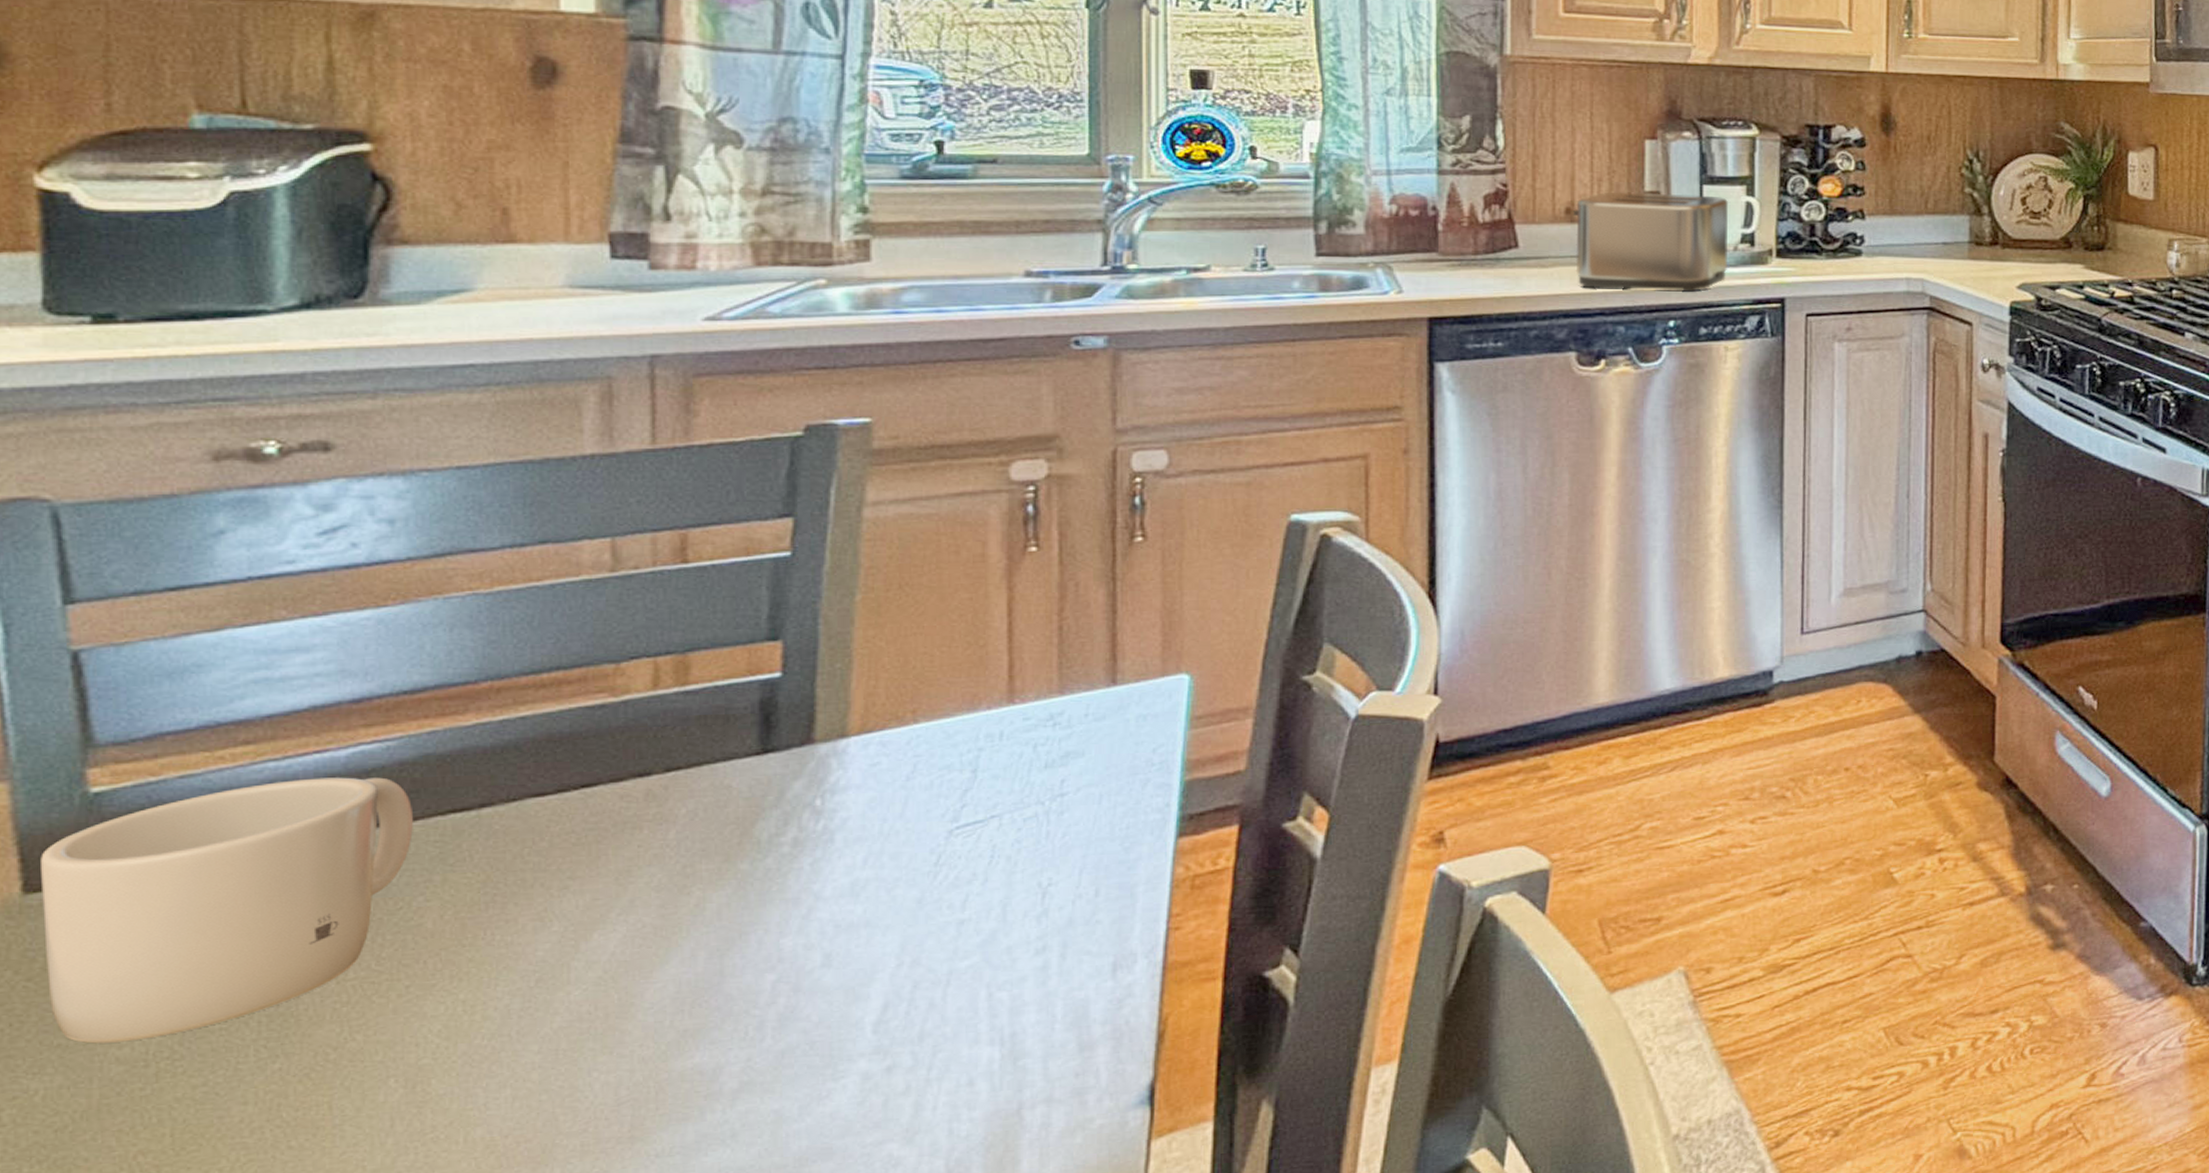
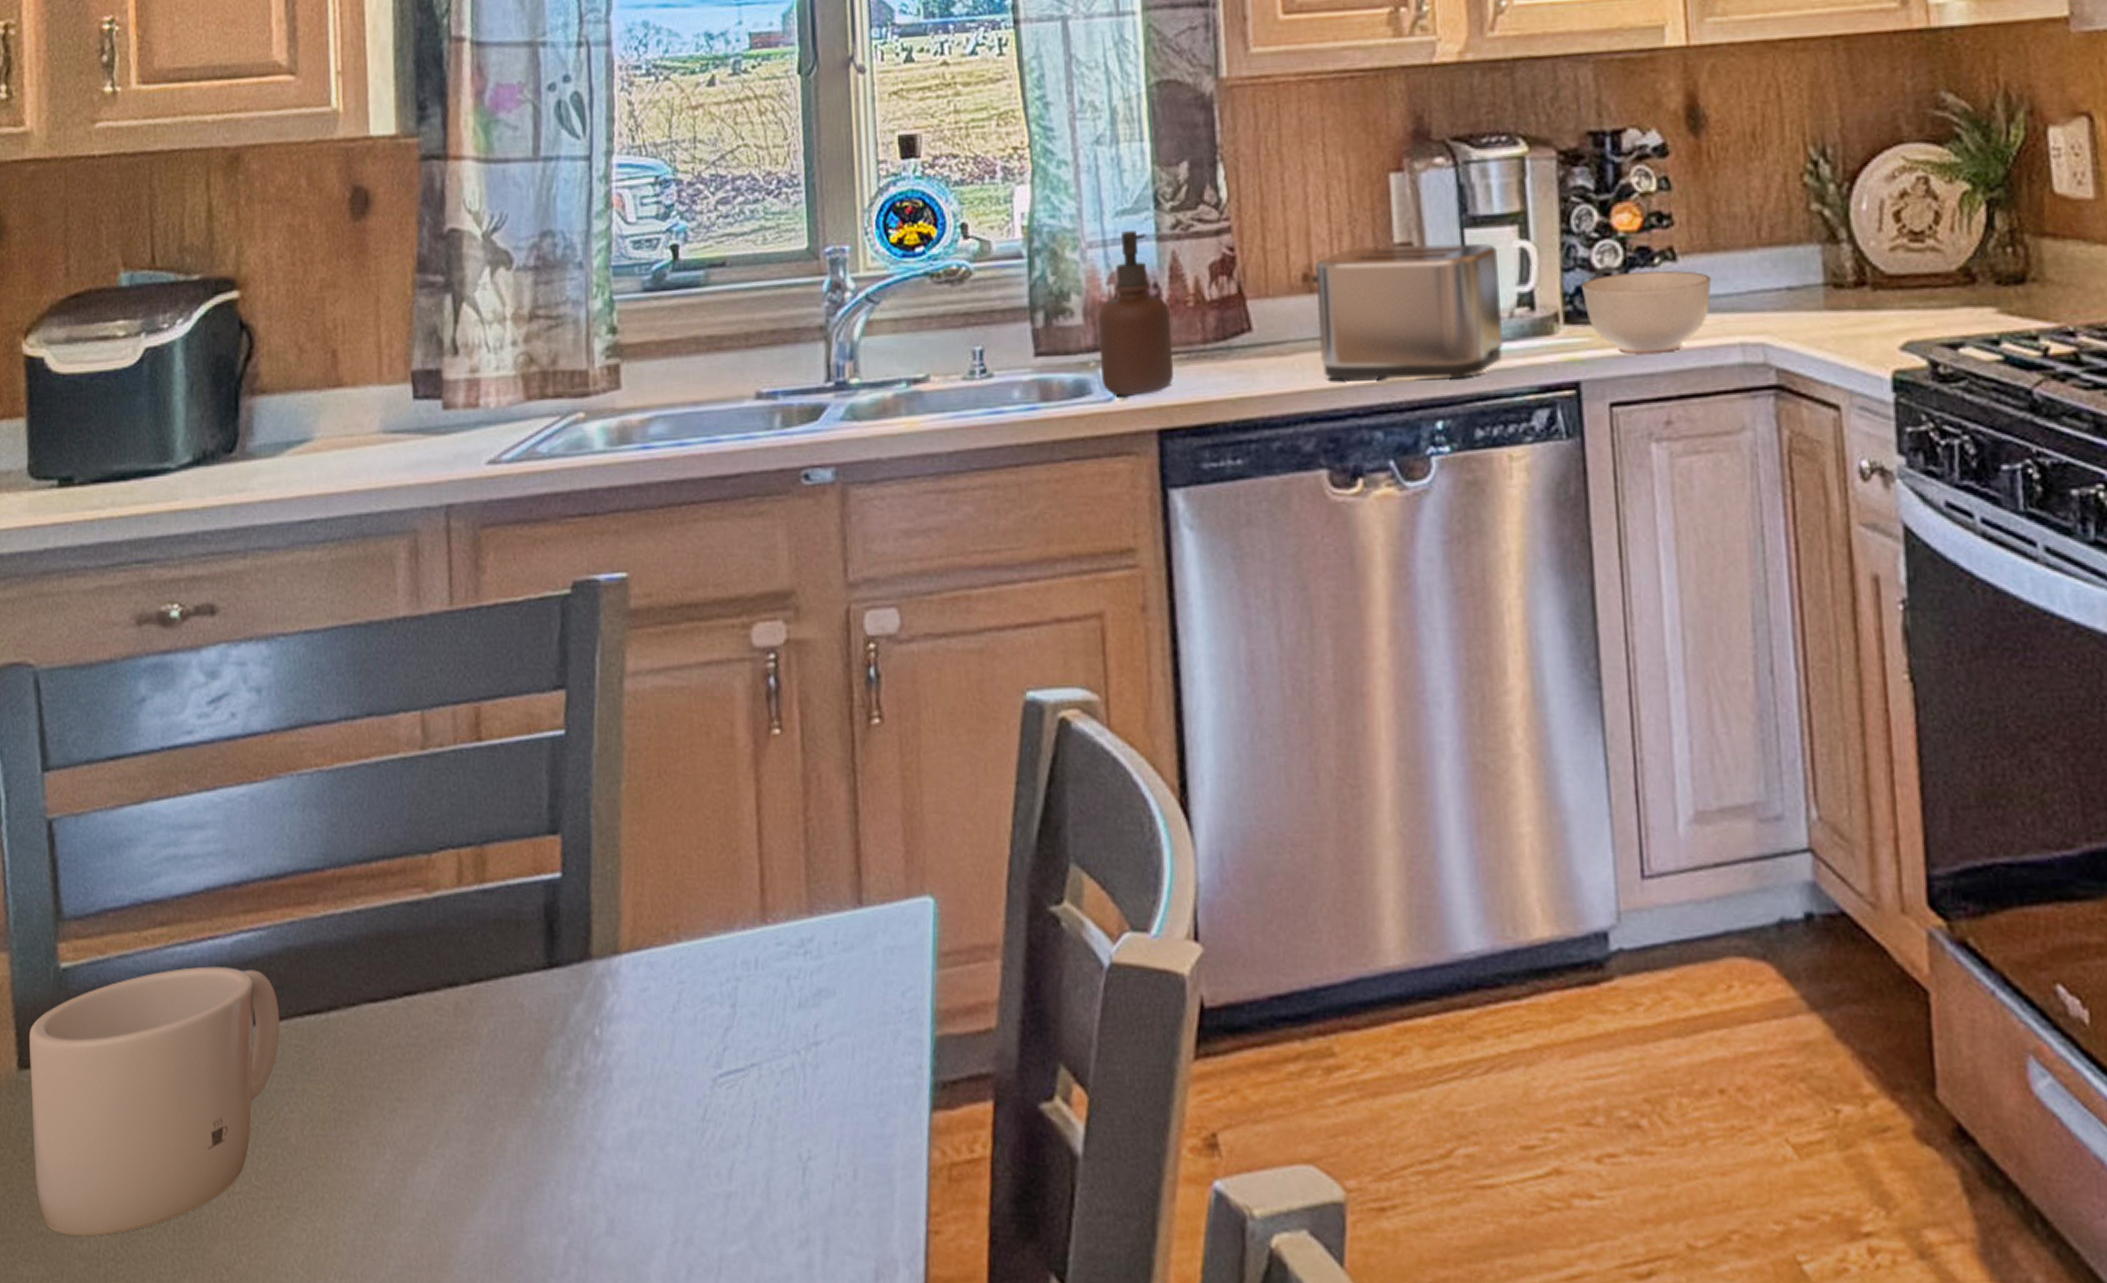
soap dispenser: none [1378,164,1445,291] -> present [1097,231,1173,396]
bowl: none [1791,224,1889,281] -> present [1581,270,1712,354]

